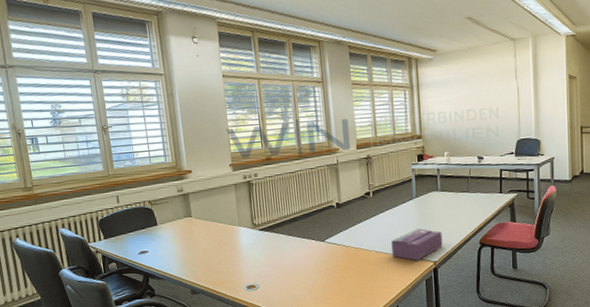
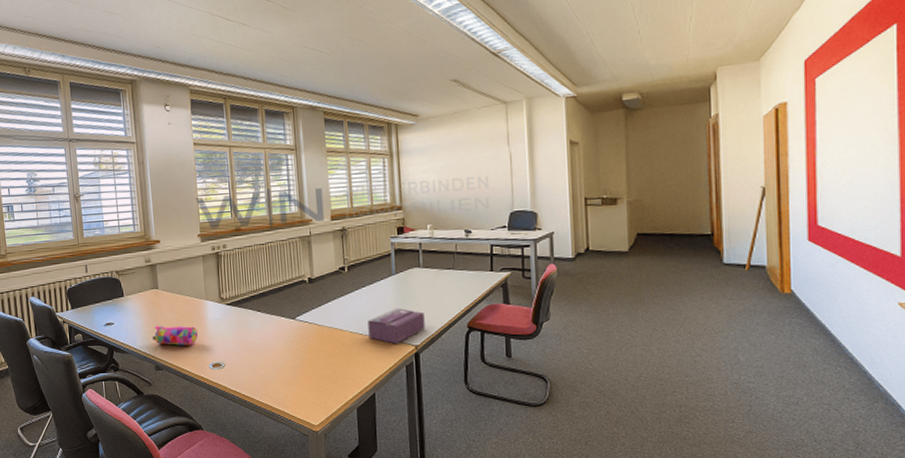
pencil case: none [187,251,232,270] -> present [152,325,198,345]

